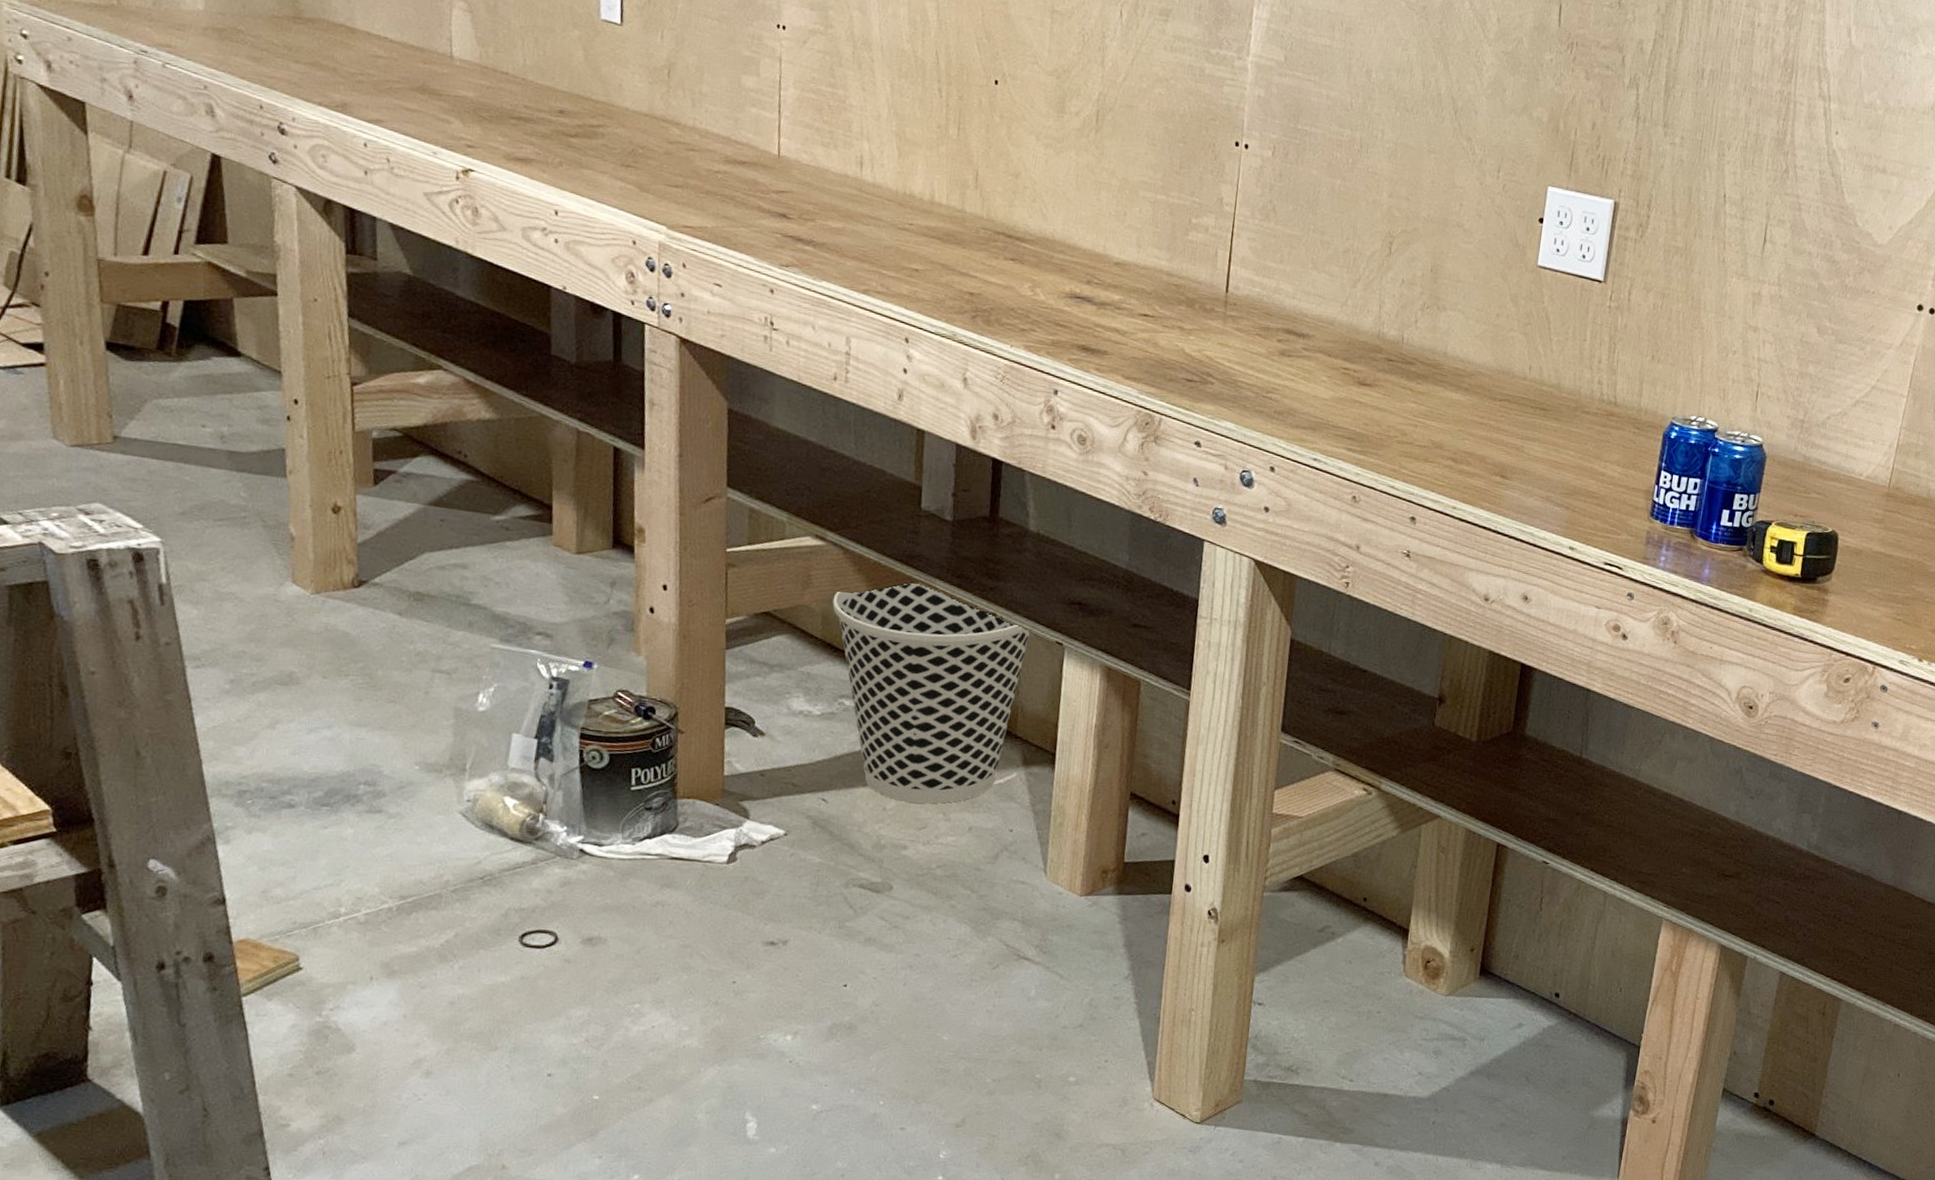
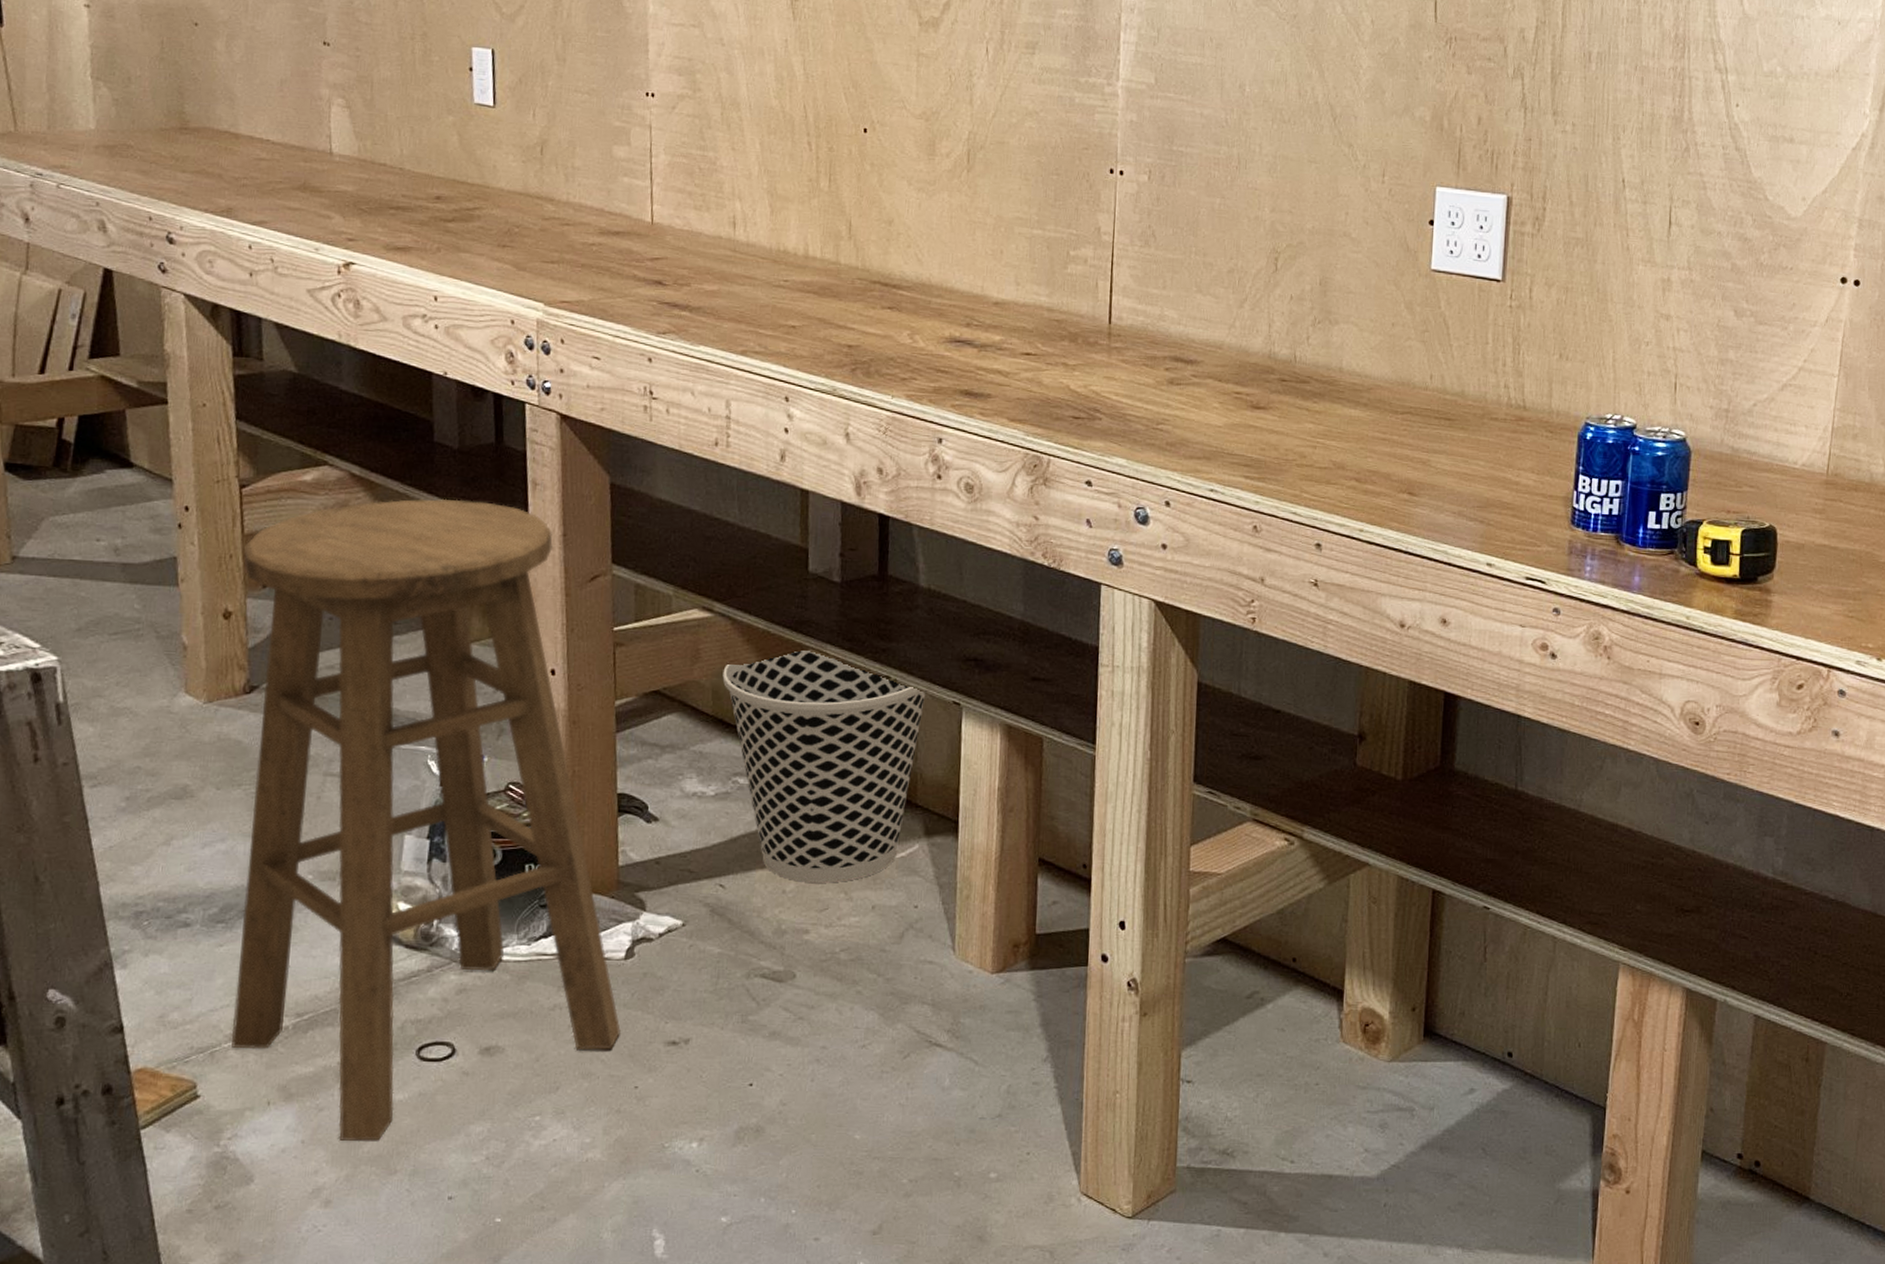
bar stool: none [334,408,721,1020] -> present [231,498,621,1142]

